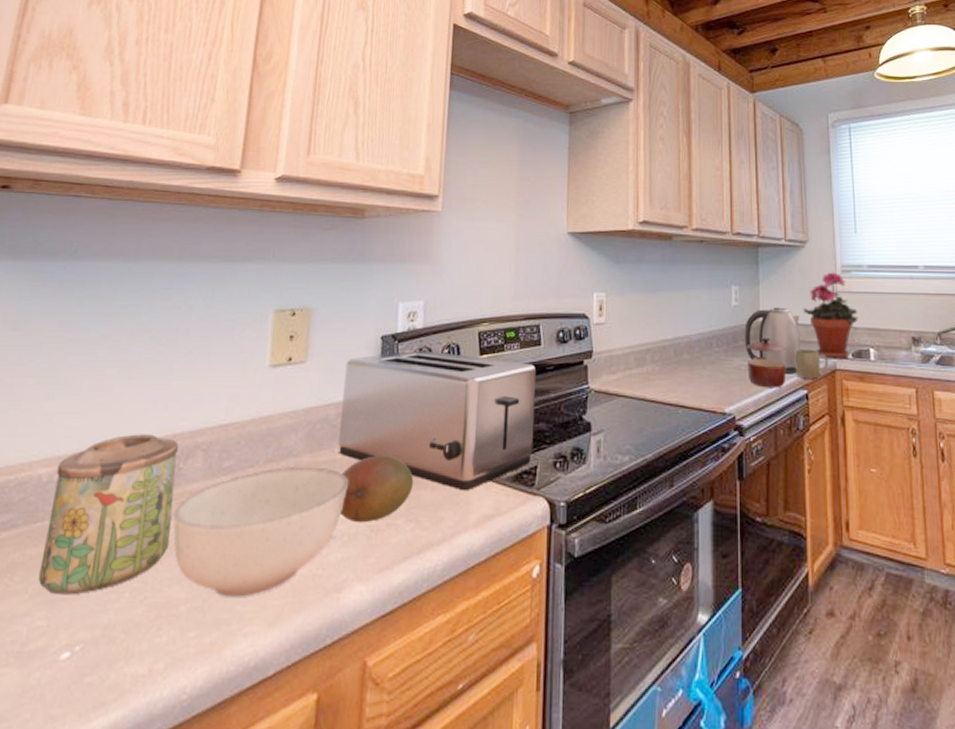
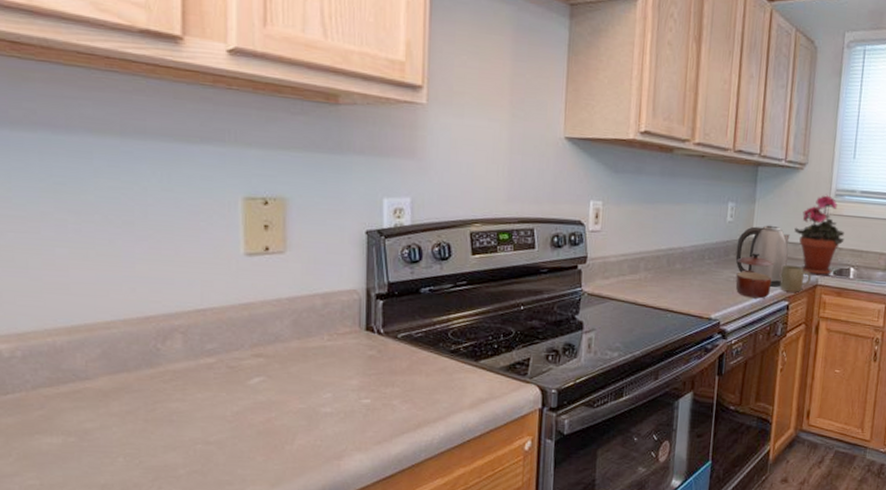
canister: present [38,434,179,595] -> none [18,315,159,459]
bowl: present [172,467,349,597] -> none [158,352,342,462]
toaster: present [338,349,537,491] -> none [327,245,531,378]
fruit: present [340,456,414,523] -> none [333,344,408,403]

